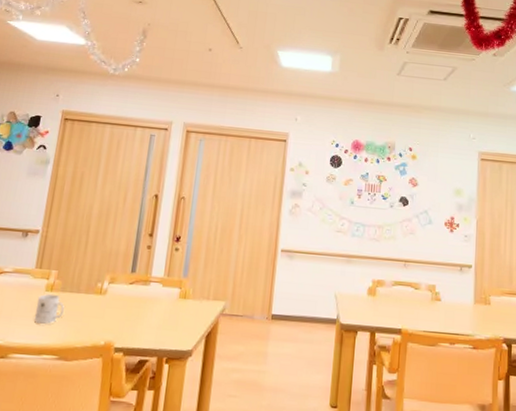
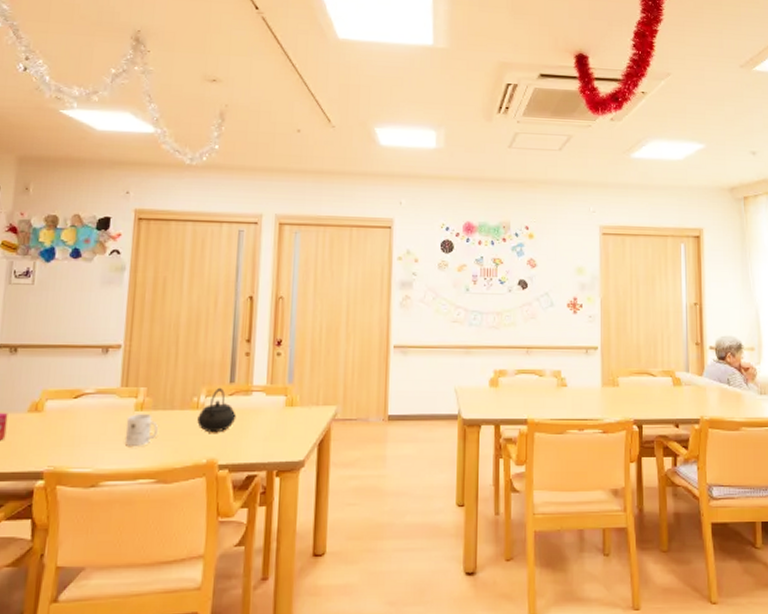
kettle: none [99,275,135,317] -> present [197,387,236,433]

